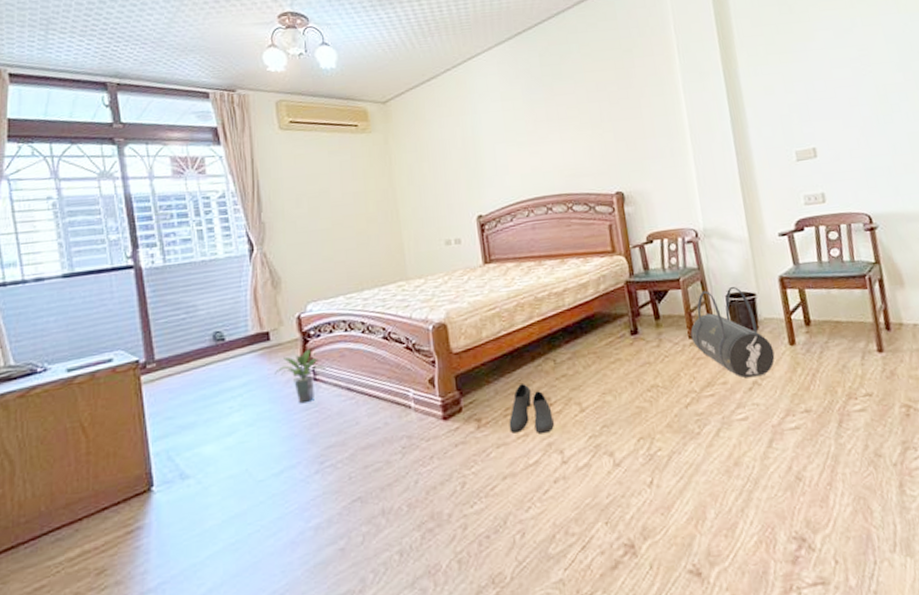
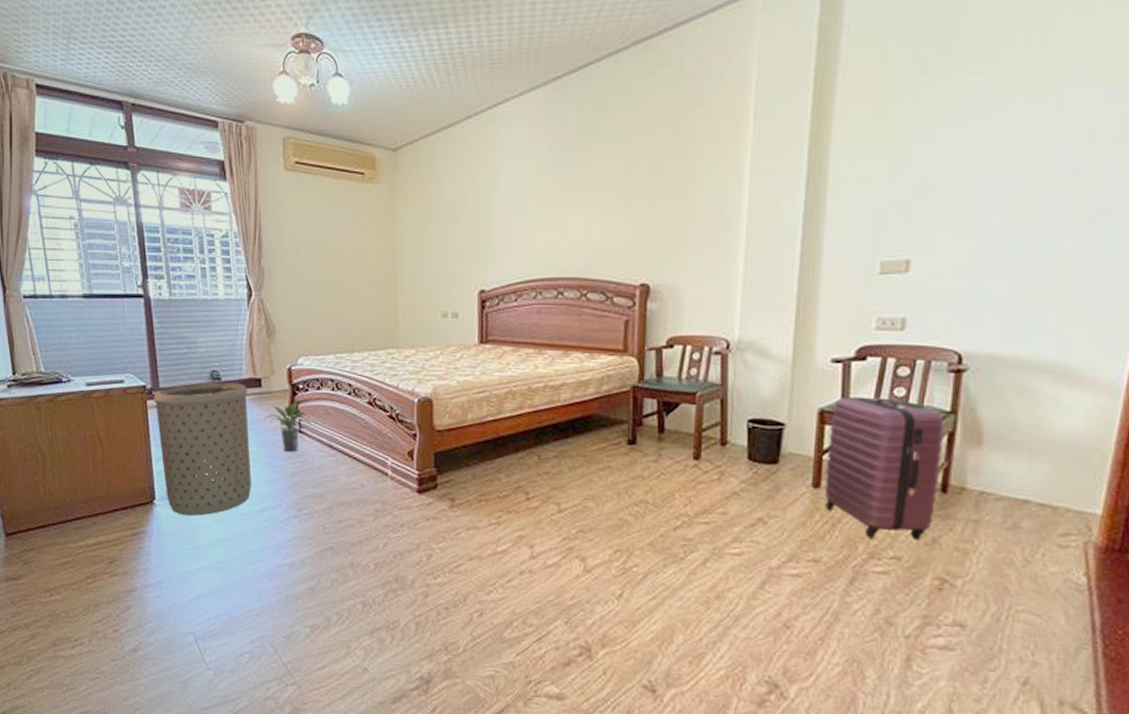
laundry basket: none [148,340,266,497] -> present [153,382,252,516]
shoe: present [509,384,554,435] -> none [482,473,529,526]
duffel bag: present [690,286,775,379] -> none [696,410,792,514]
suitcase: none [789,259,887,382] -> present [824,397,945,540]

